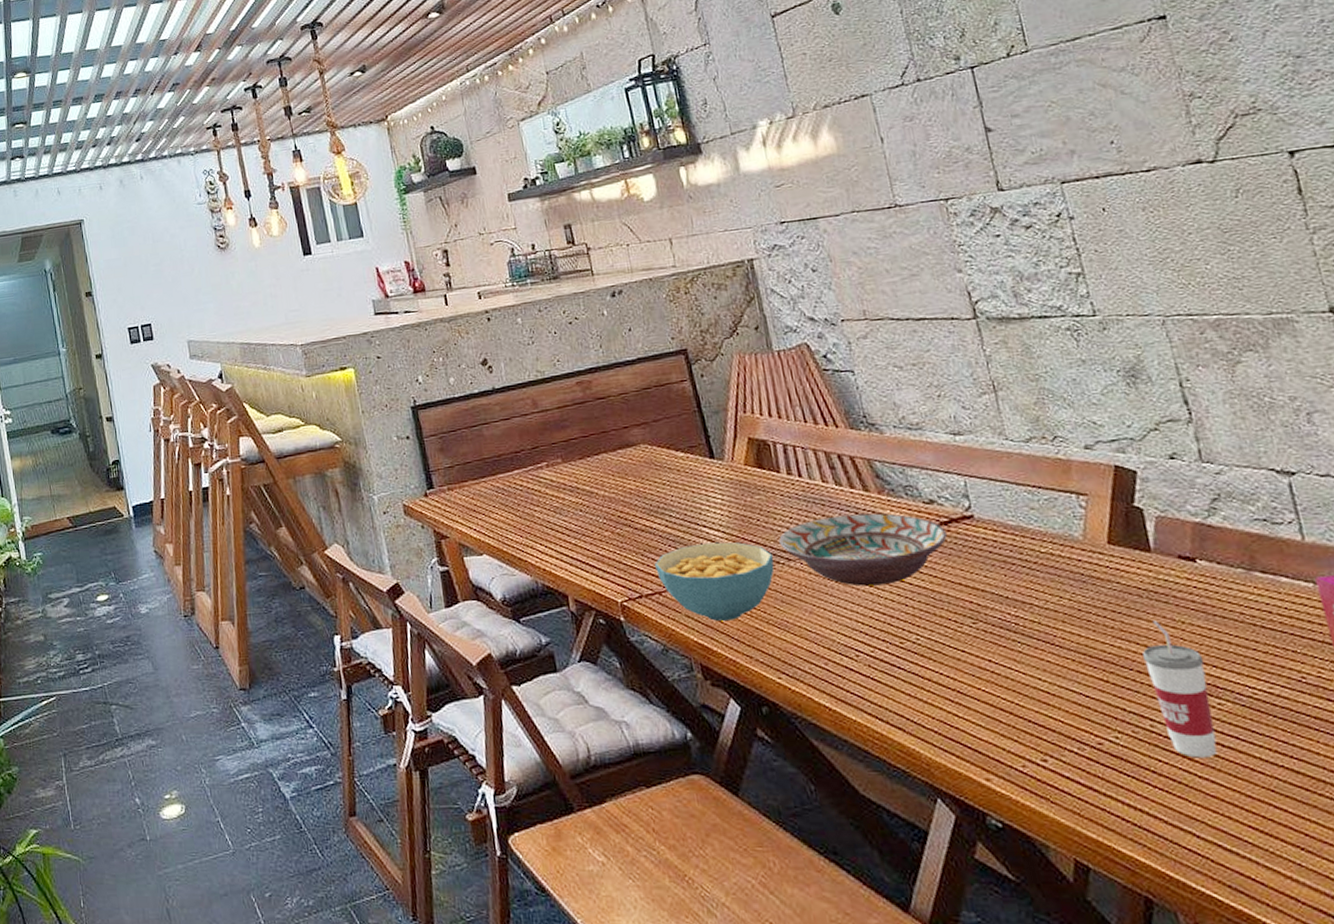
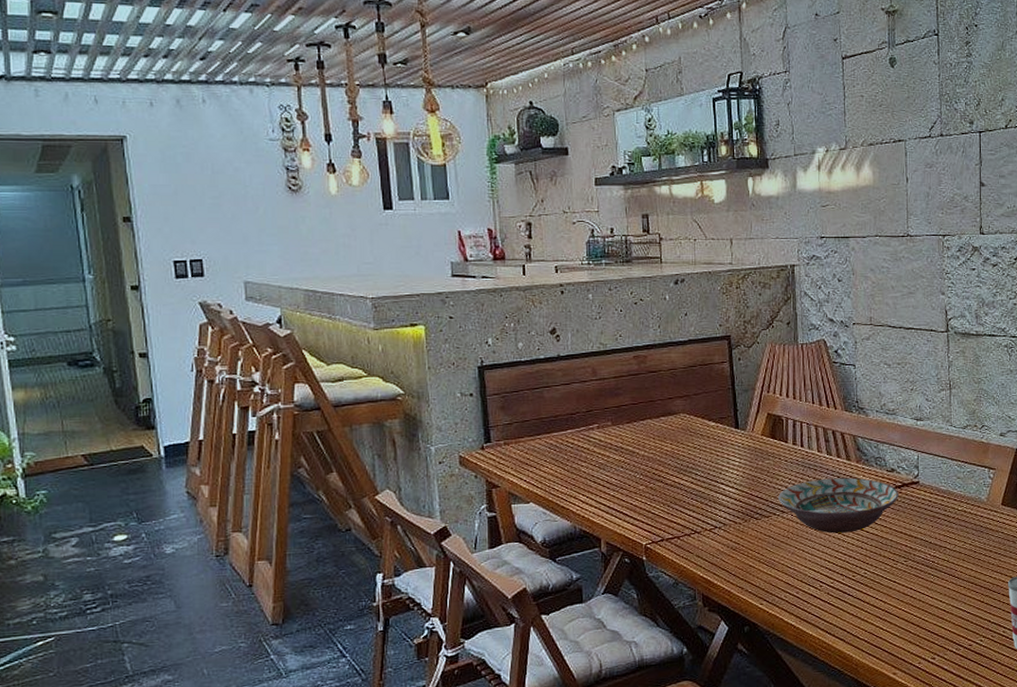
cereal bowl: present [655,542,775,622] -> none [678,497,772,561]

